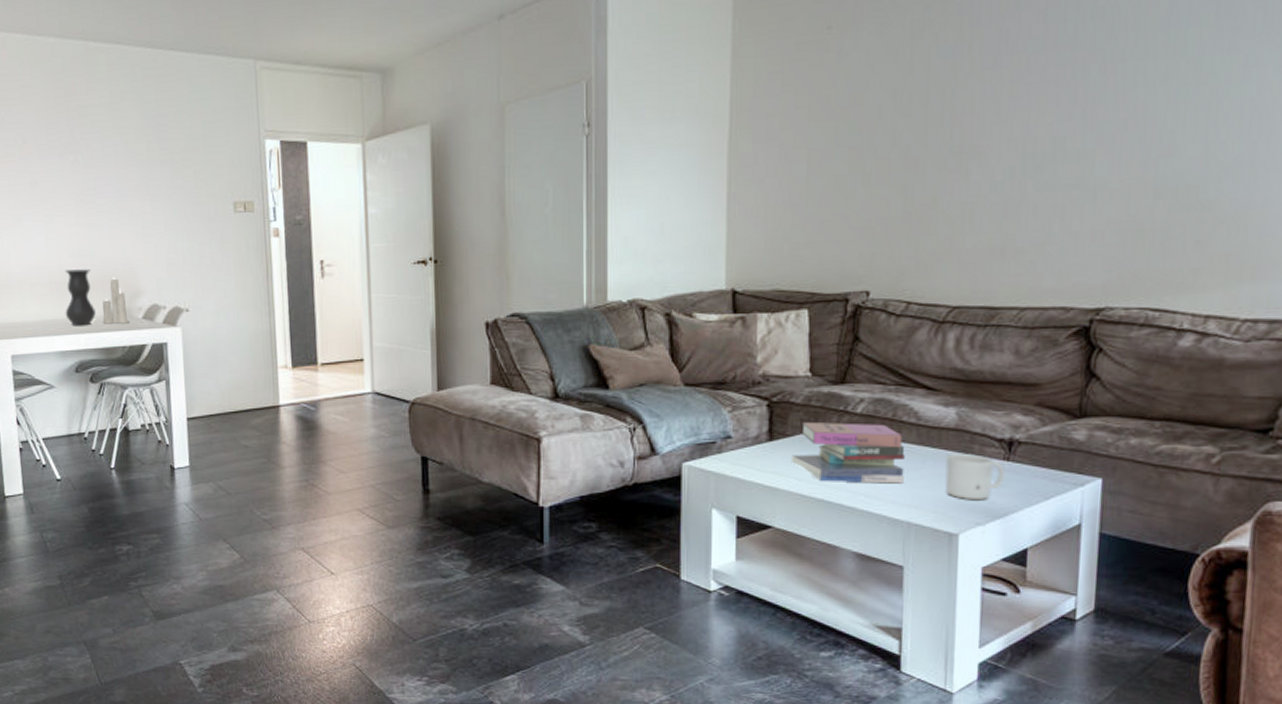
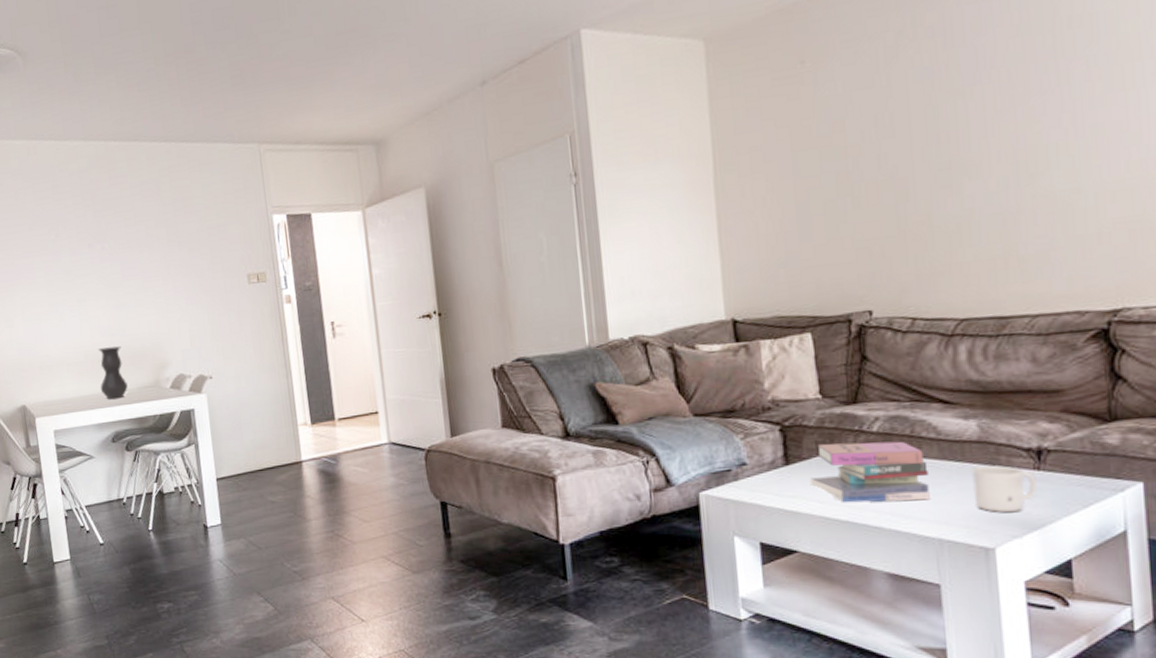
candle: present [102,277,129,324] -> none [133,351,158,396]

